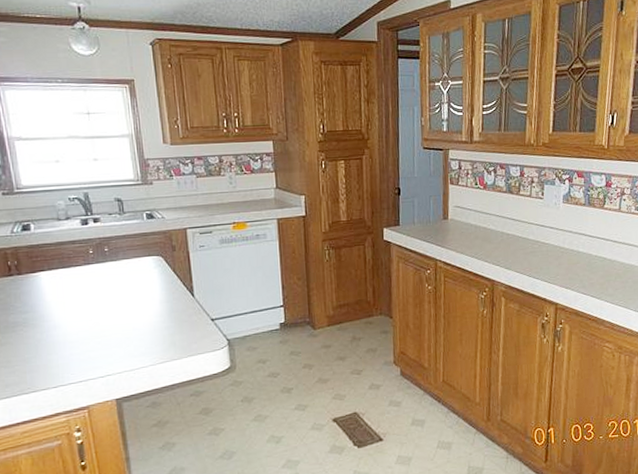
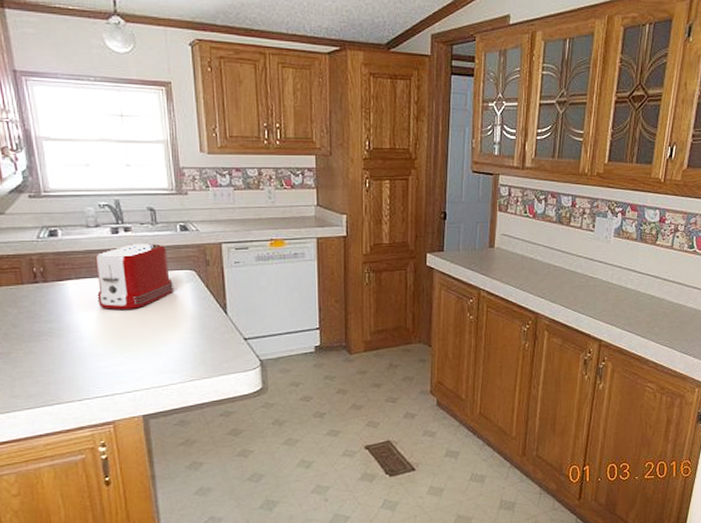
toaster: none [67,232,142,298] -> present [95,244,173,309]

